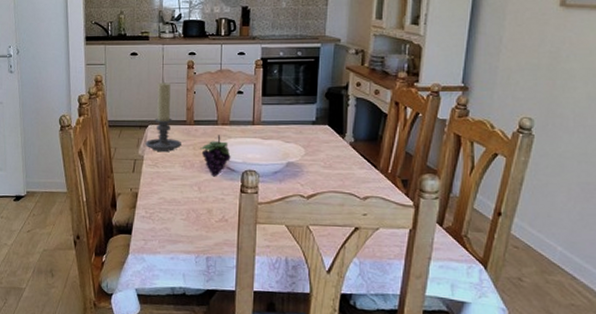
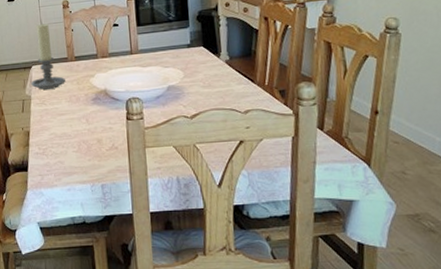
fruit: present [200,135,231,177] -> none [84,67,114,108]

